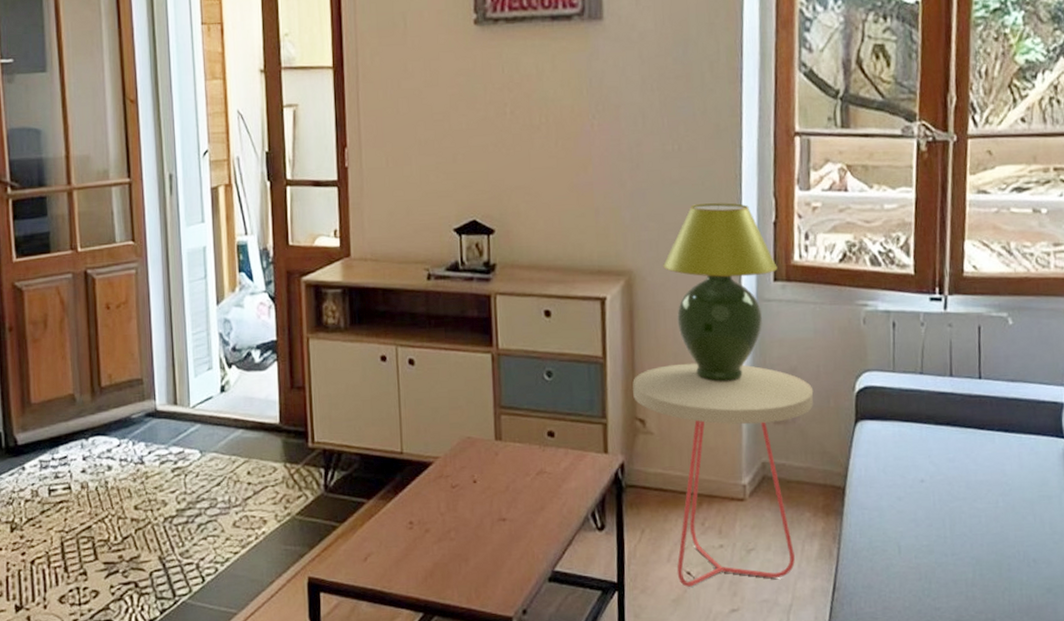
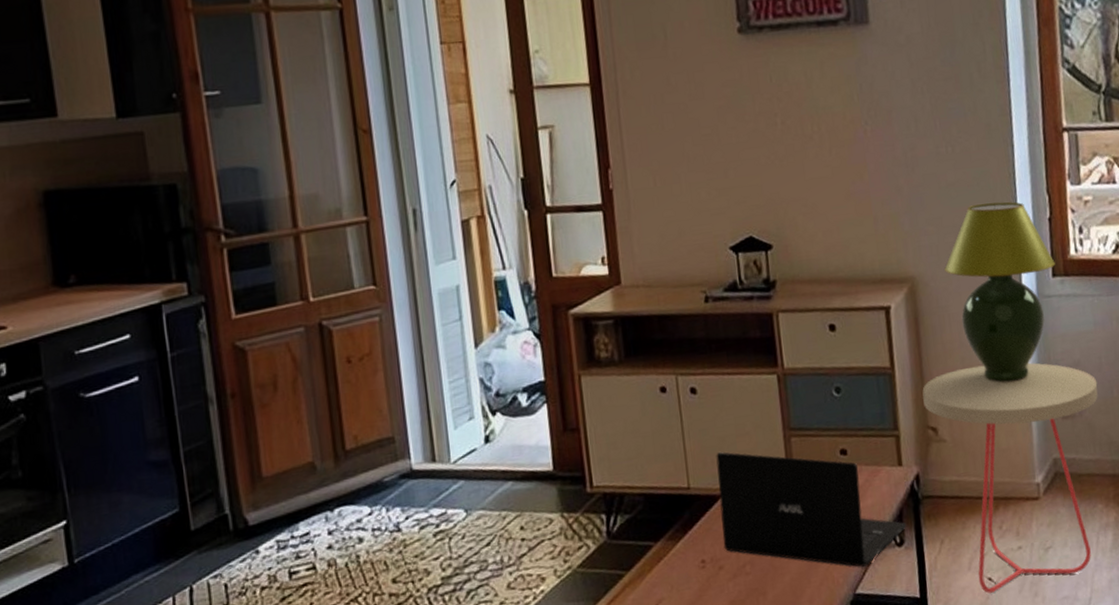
laptop: none [429,422,608,546] -> present [716,452,906,567]

